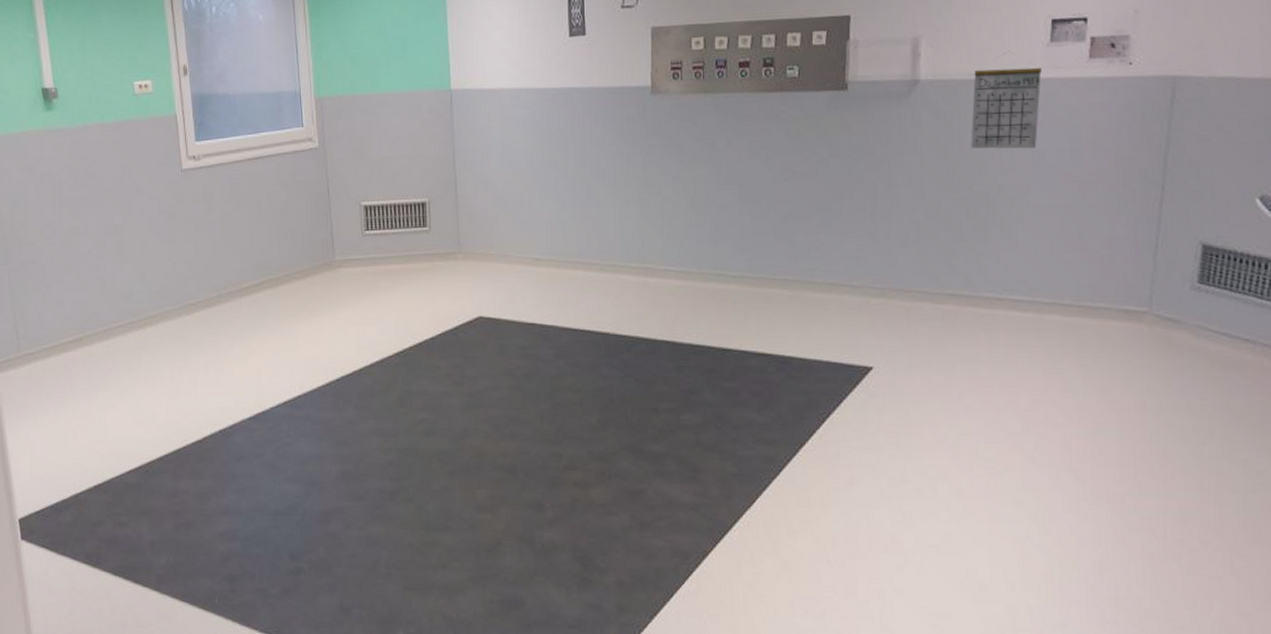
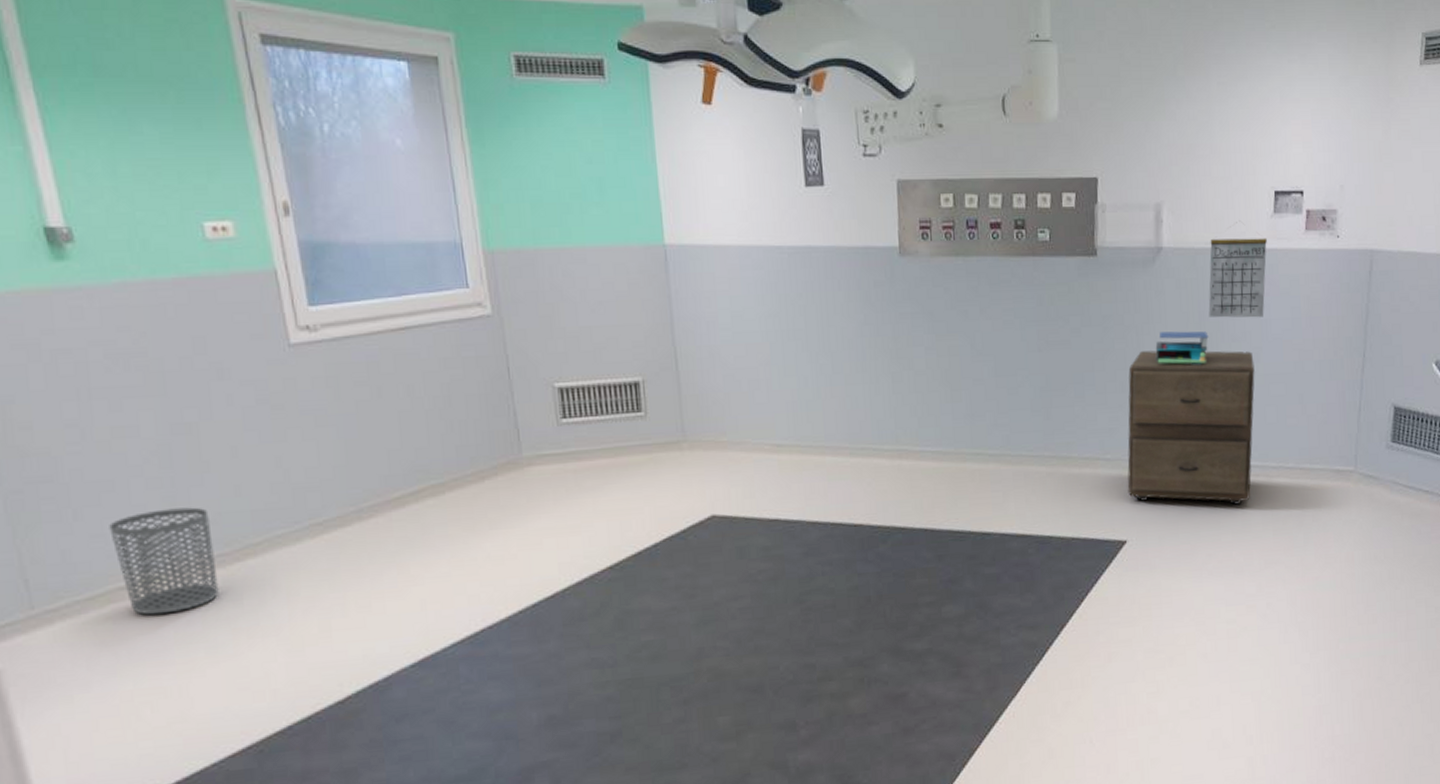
waste bin: none [66,287,128,363] -> present [109,507,219,615]
filing cabinet: none [875,181,1025,339] -> present [1127,350,1255,505]
binder: none [909,162,970,196] -> present [1155,331,1209,365]

